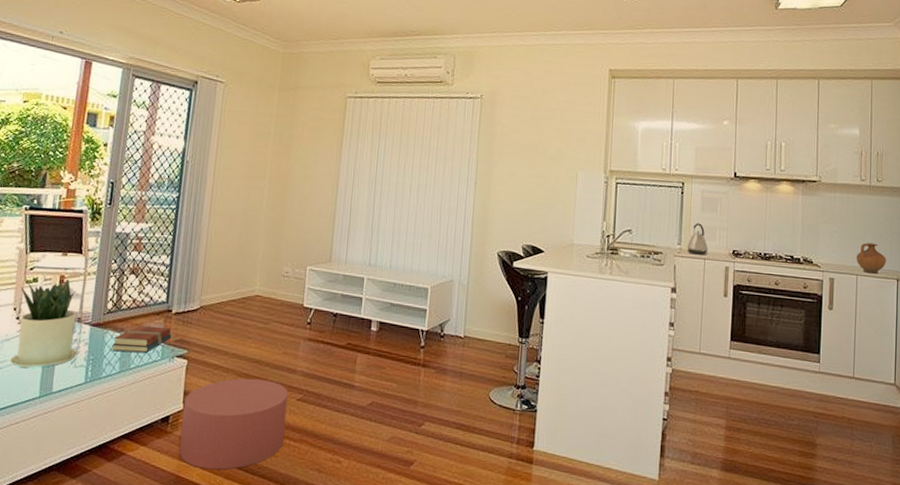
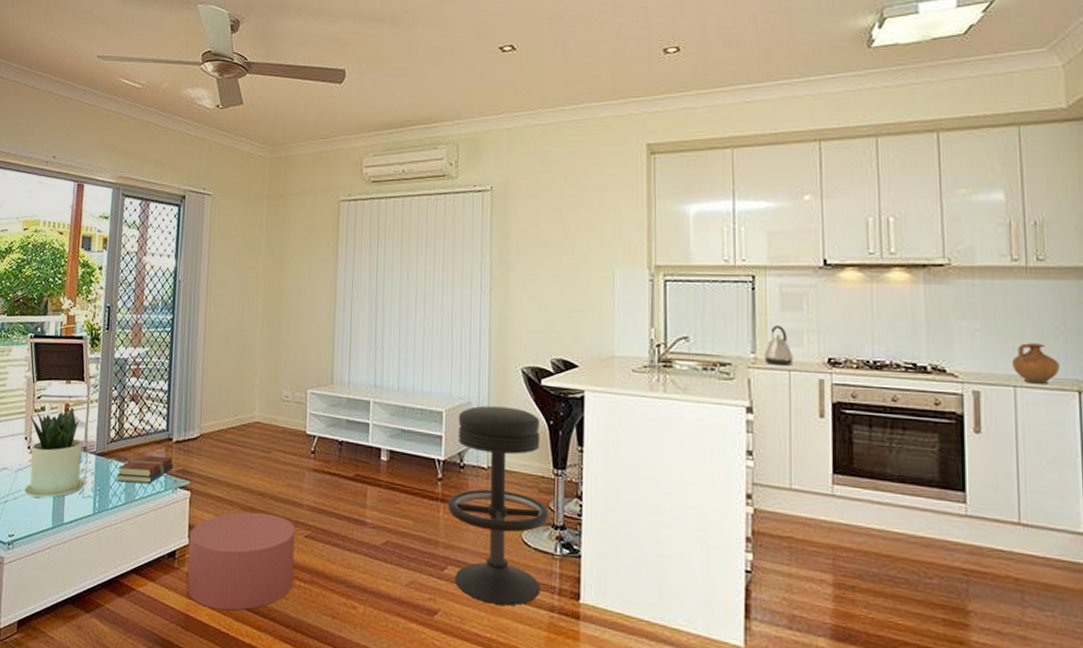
bar stool: none [428,283,513,455] -> present [447,405,549,606]

